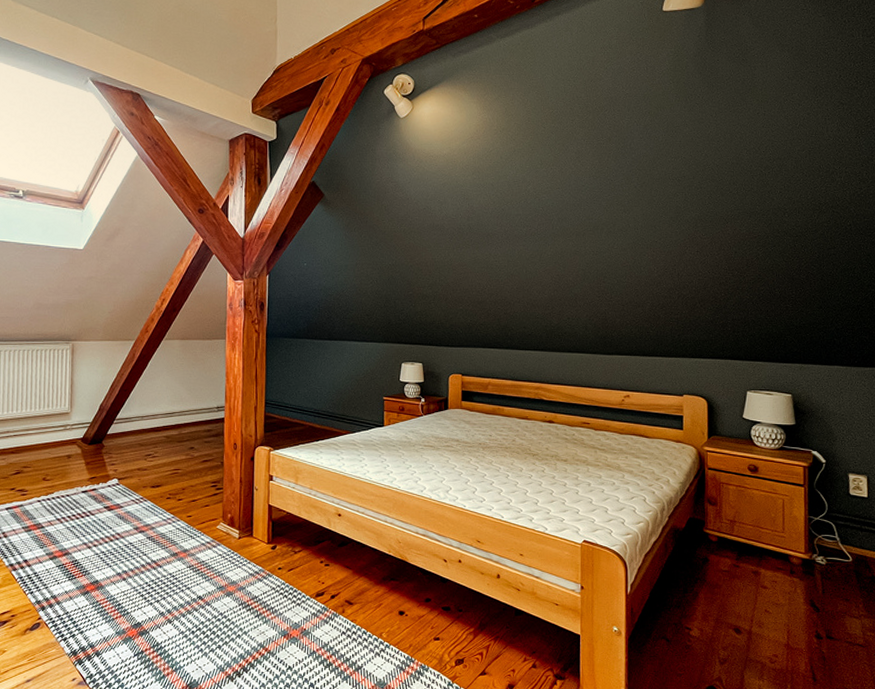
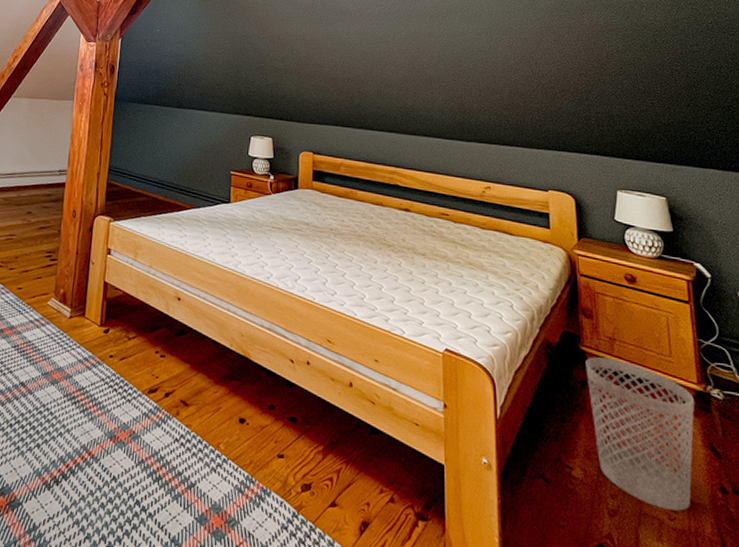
wastebasket: none [708,538,800,655] -> present [585,357,695,511]

